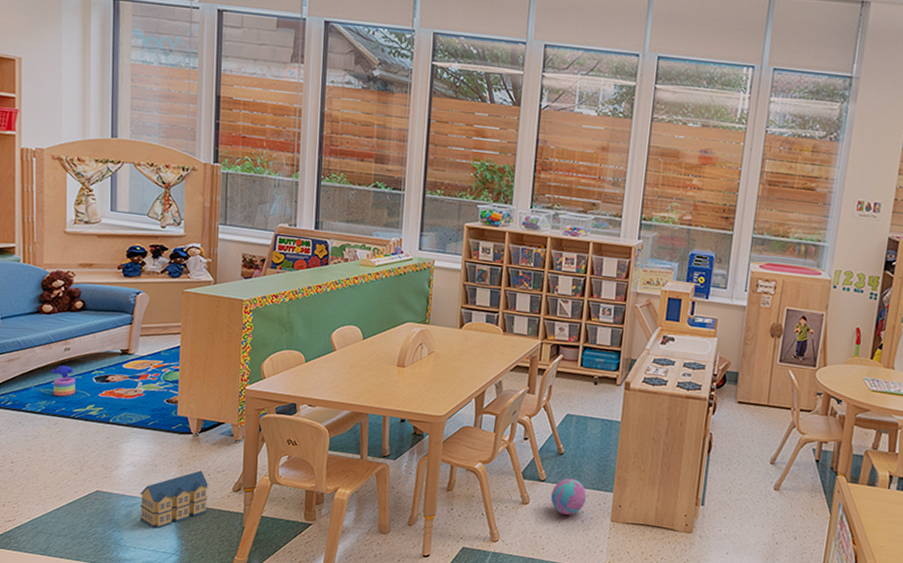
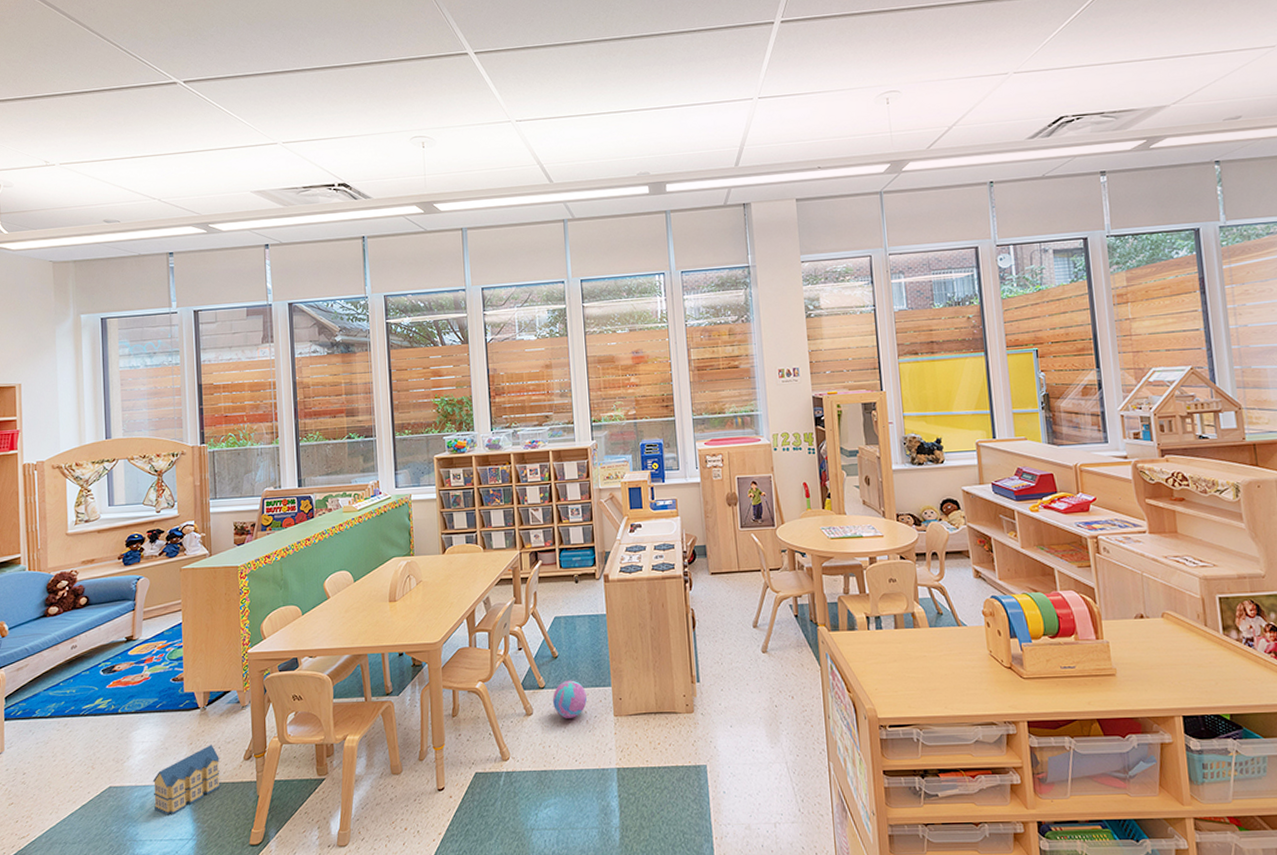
stacking toy: present [50,365,75,397] -> none [58,664,83,696]

